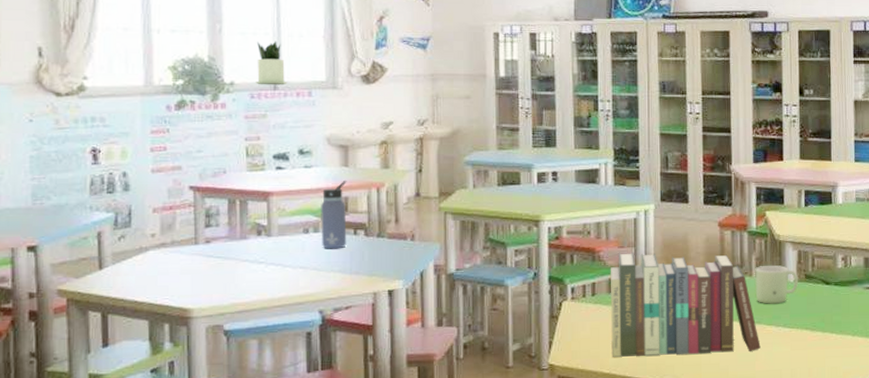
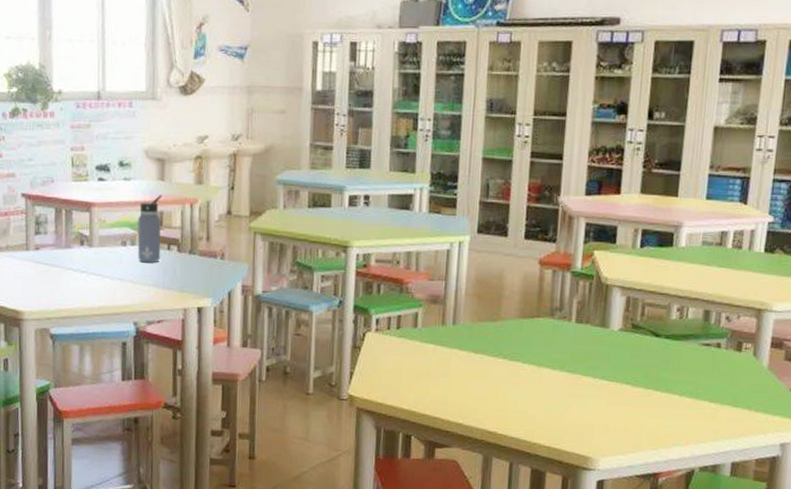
planter: present [256,40,288,86] -> none [81,48,110,95]
books: present [611,252,761,357] -> none [413,285,573,402]
mug: present [754,265,799,304] -> none [572,311,624,354]

